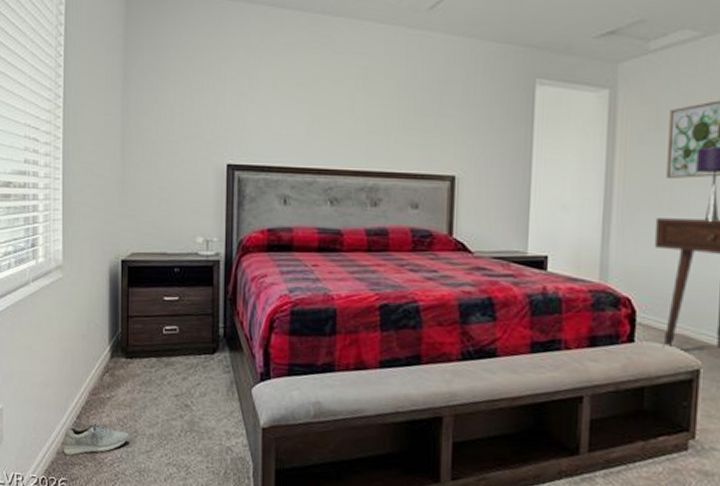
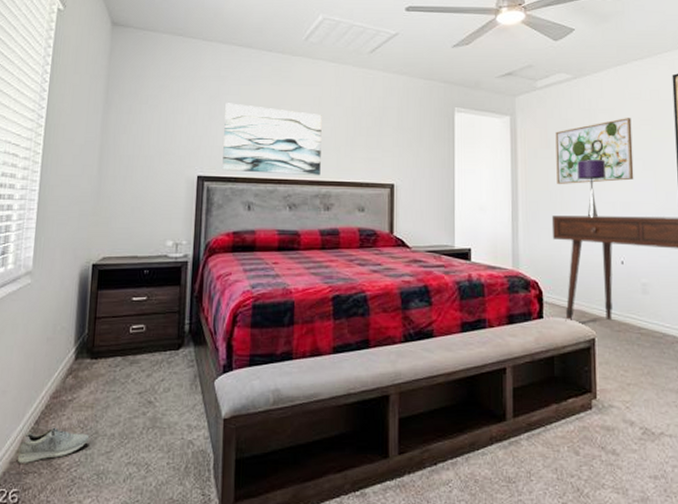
wall art: none [254,77,369,166] -> present [222,103,322,176]

